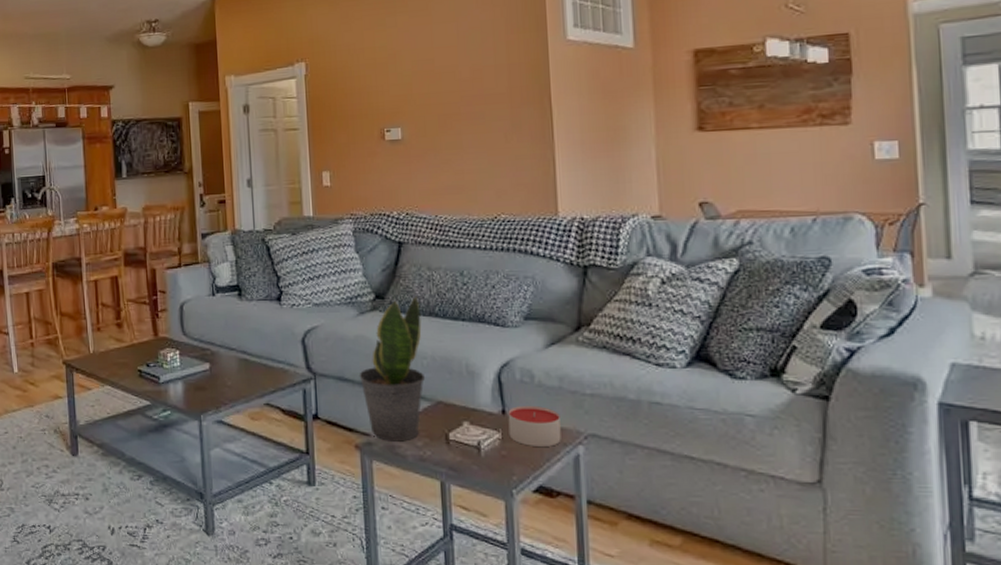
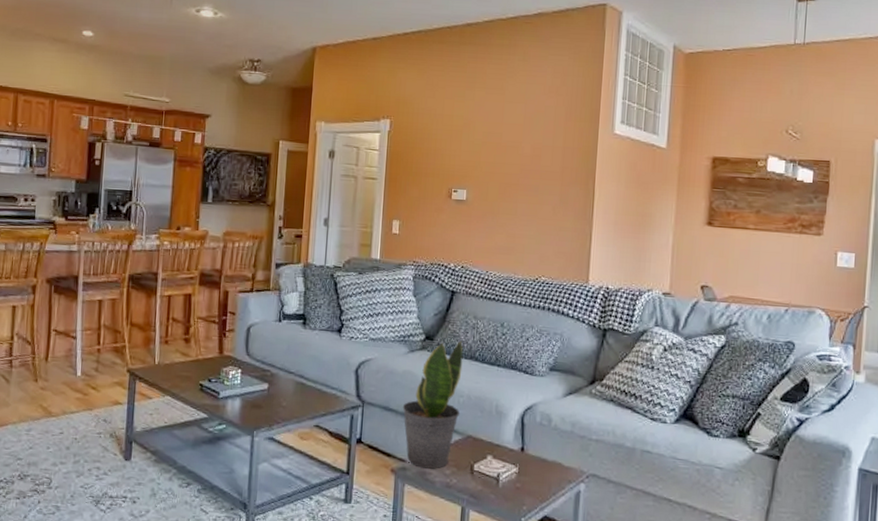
candle: present [508,405,561,447] -> none [524,444,569,483]

